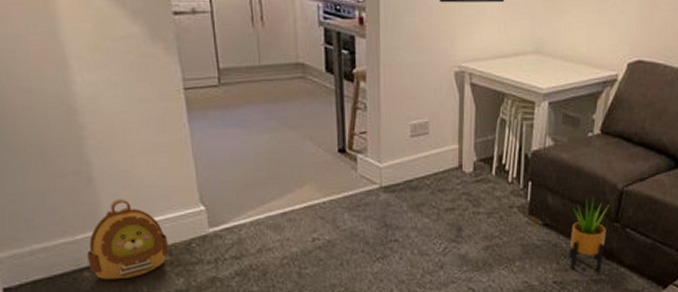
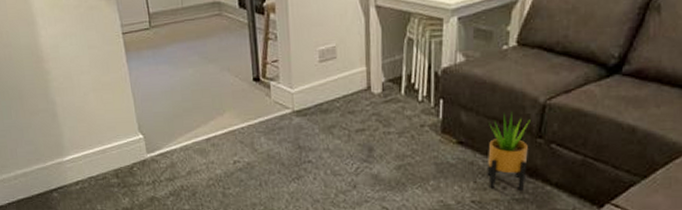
backpack: present [87,199,169,280] -> none [55,131,116,200]

